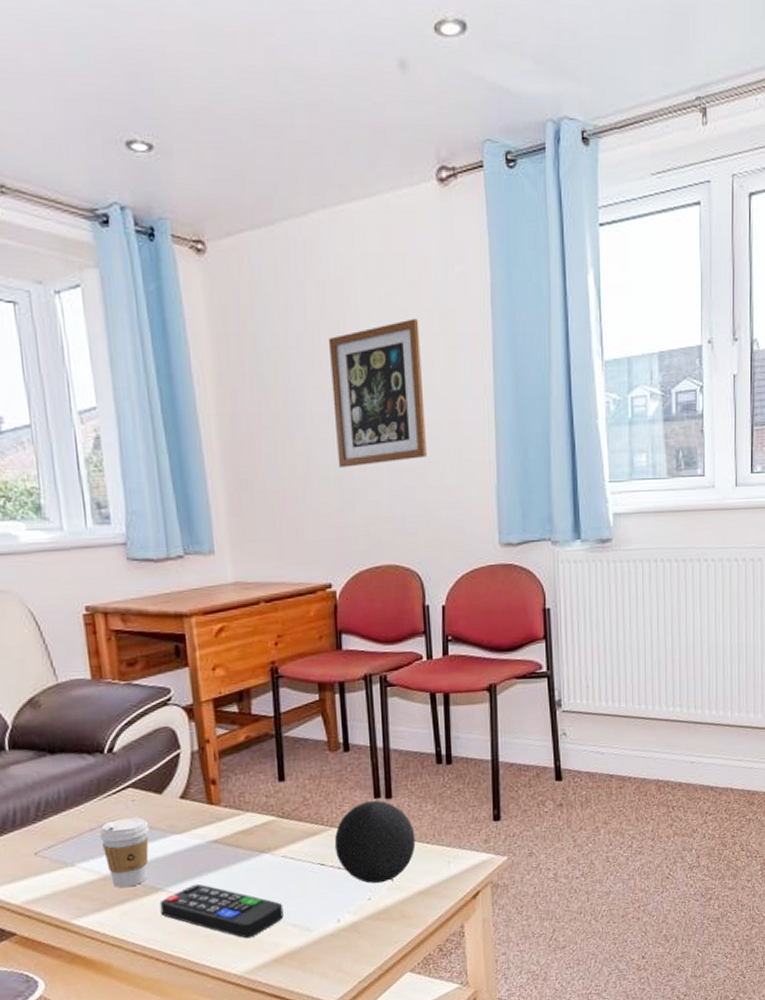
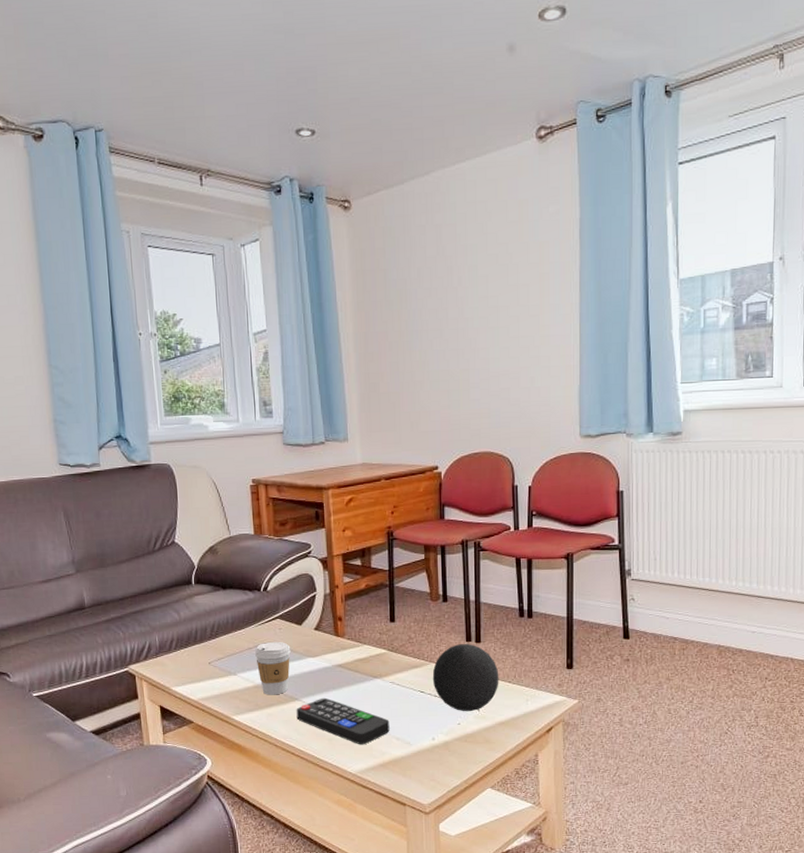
wall art: present [329,318,427,468] -> none [443,251,520,373]

